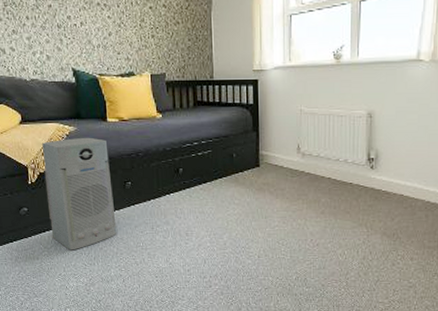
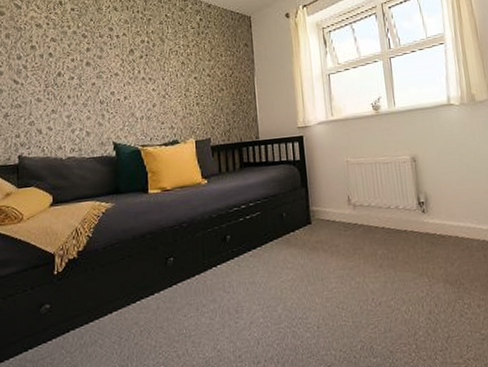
air purifier: present [42,137,117,251] -> none [74,212,156,352]

